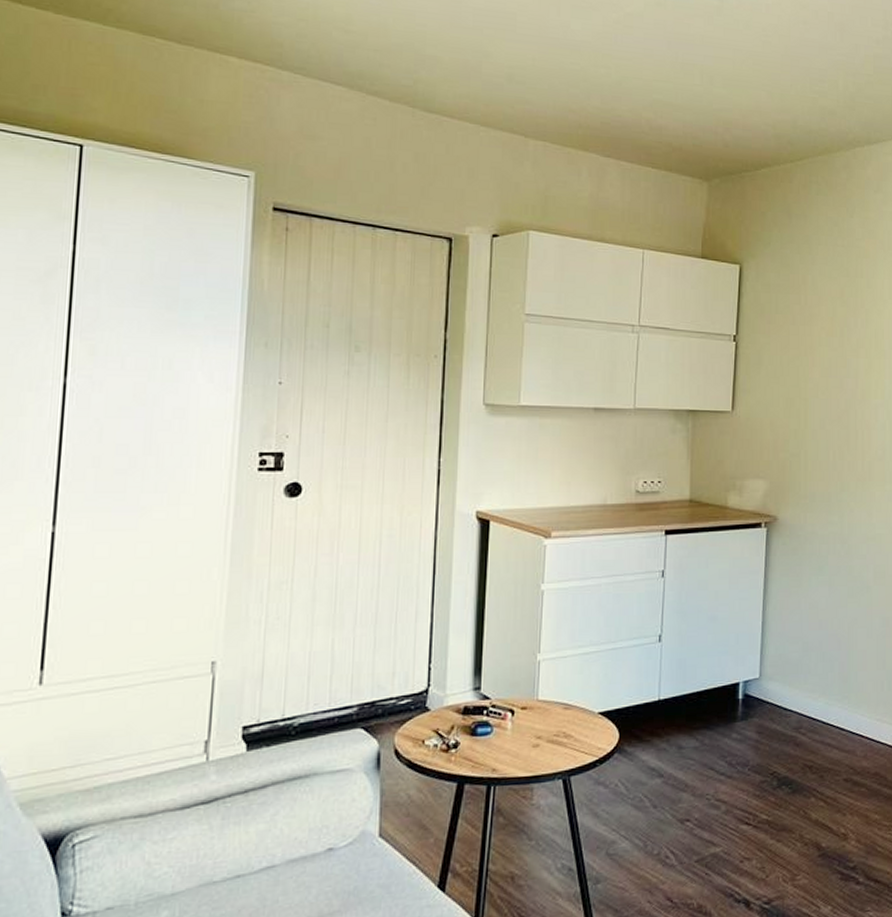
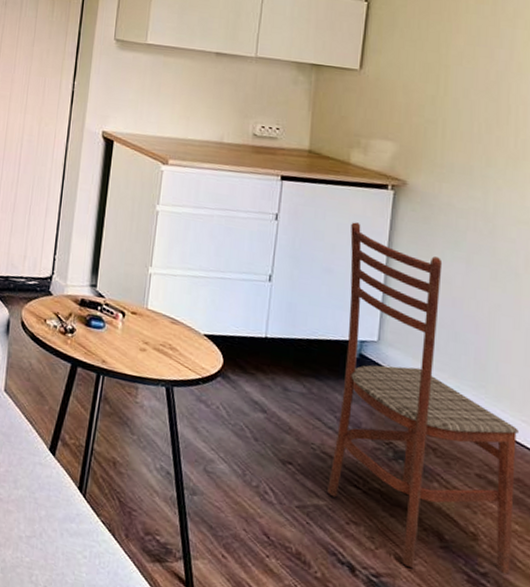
dining chair: none [723,565,874,885] -> present [327,222,518,575]

